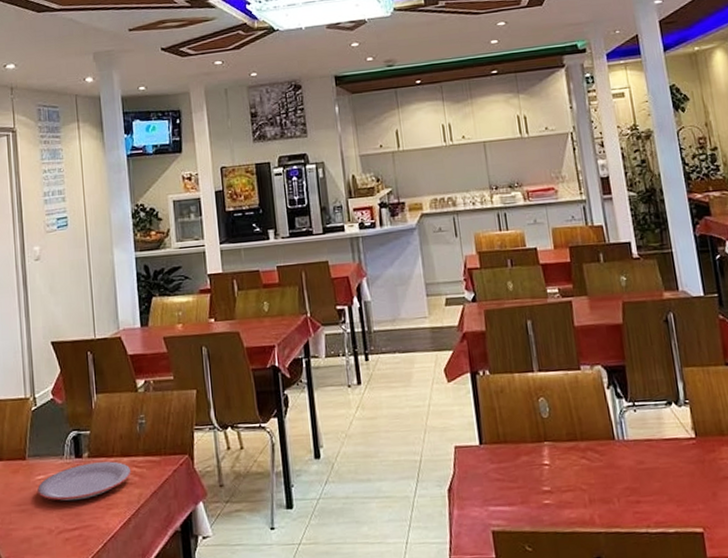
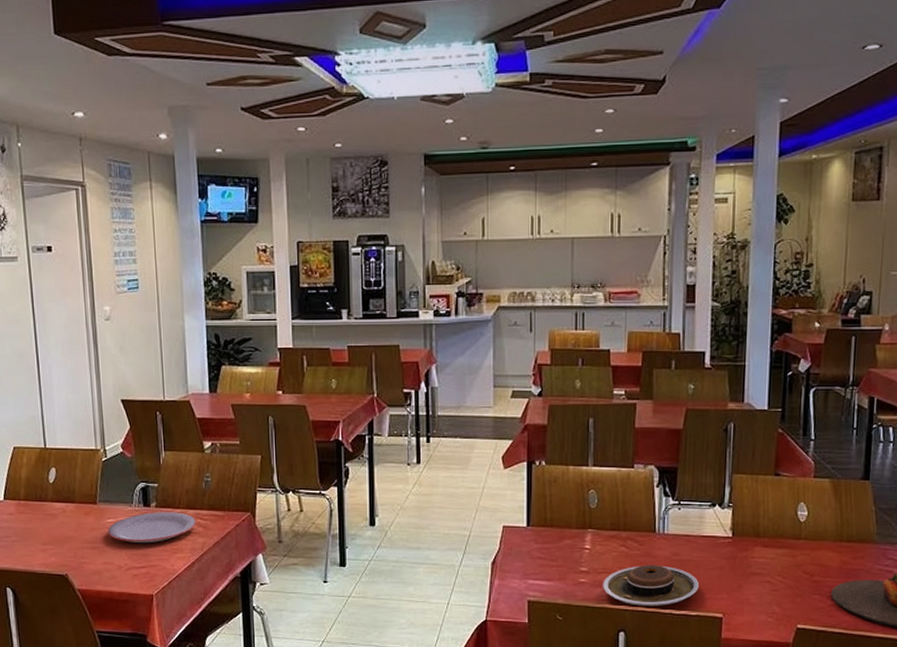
plate: none [569,477,672,527] -> present [603,565,699,607]

